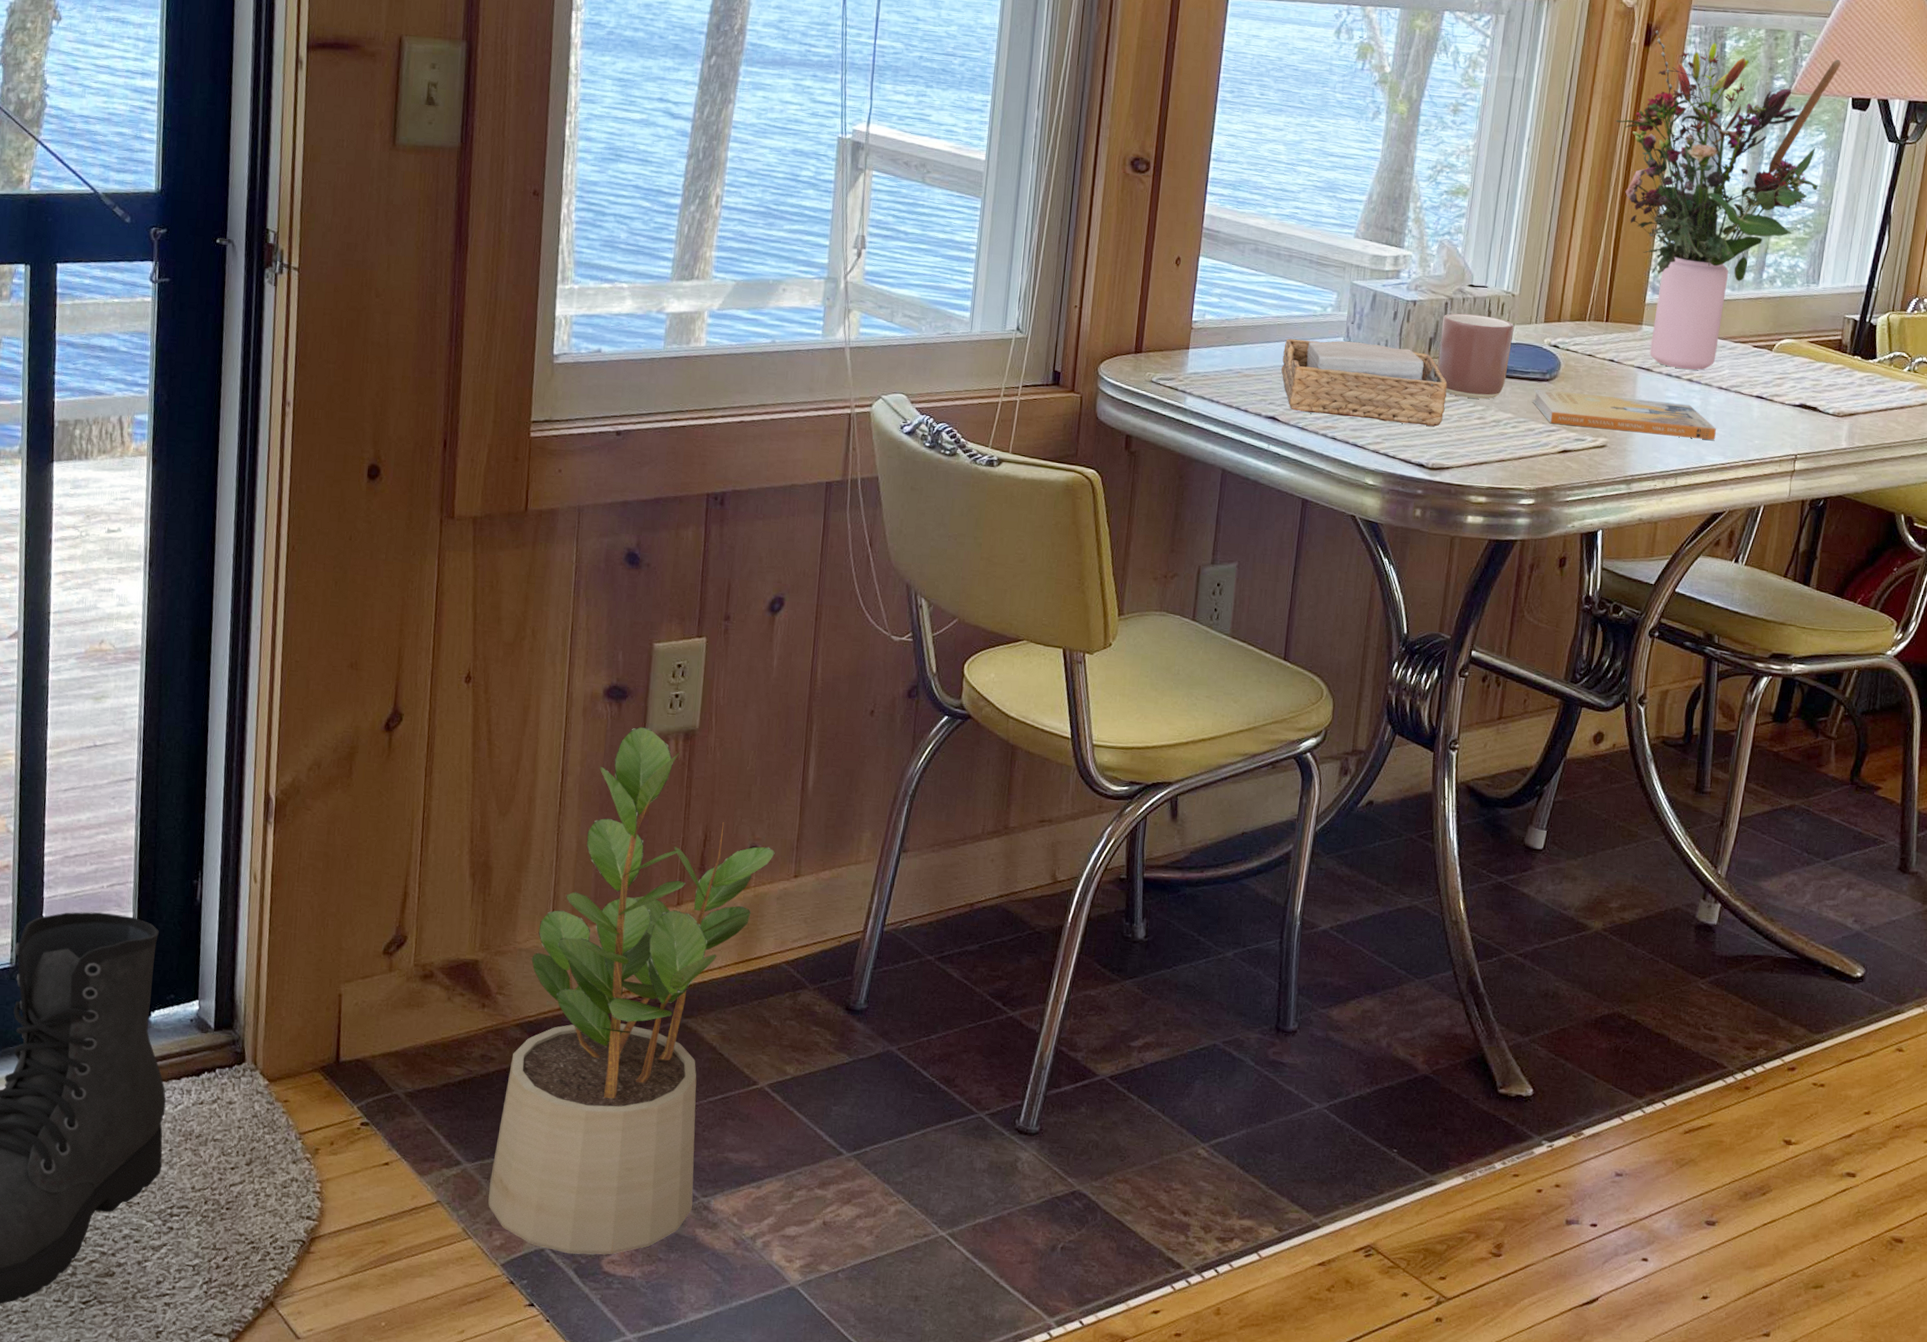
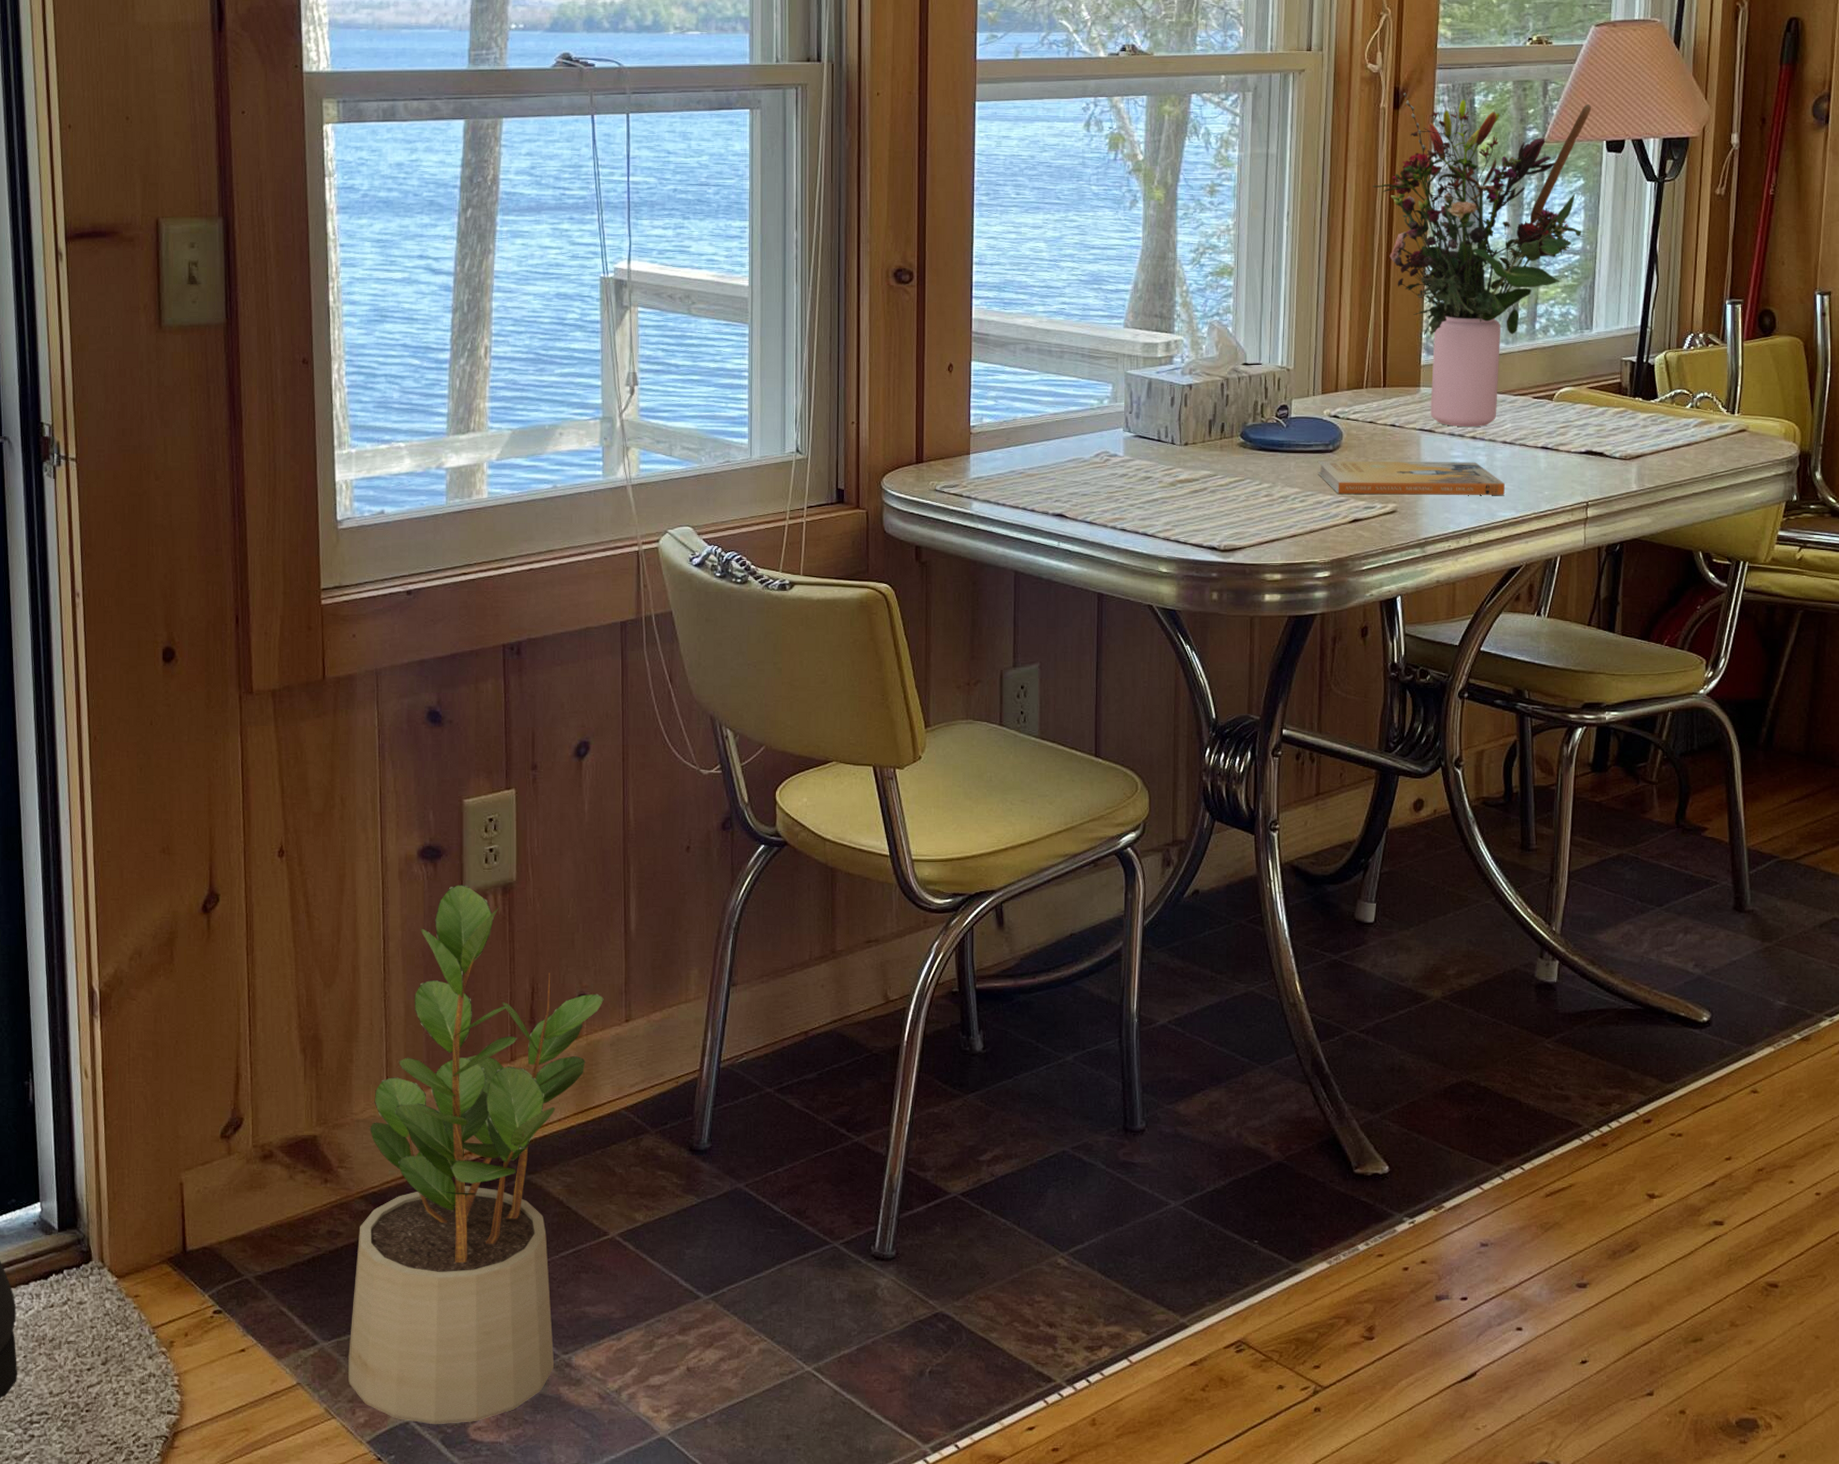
napkin holder: present [1280,338,1448,427] -> none [1063,431,1231,508]
mug: present [1437,313,1514,399] -> none [1220,393,1292,476]

